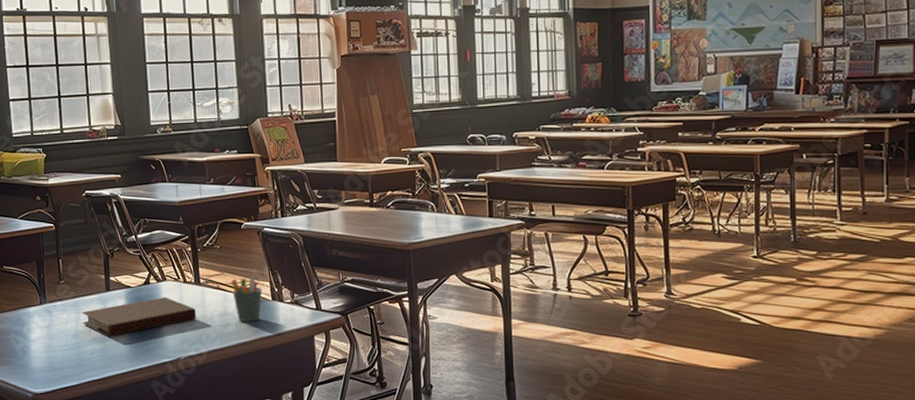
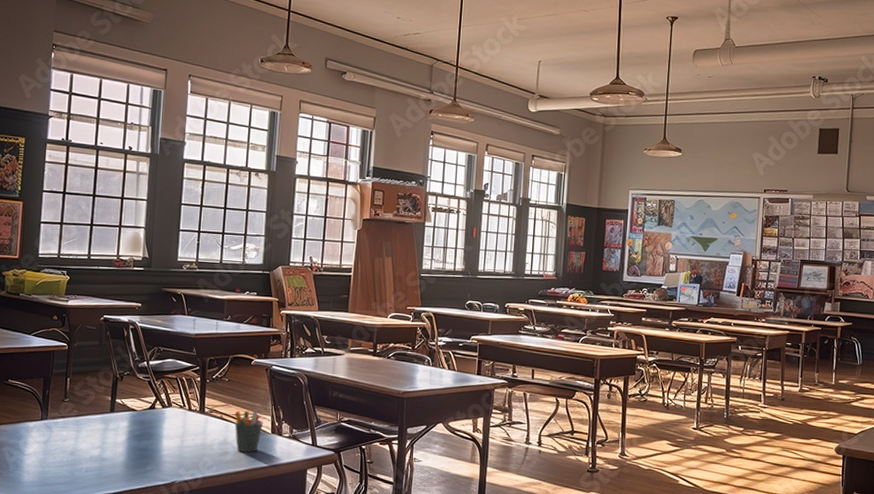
notebook: present [82,297,196,336] -> none [81,422,197,456]

